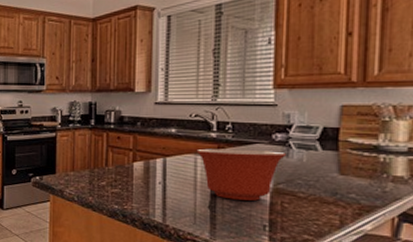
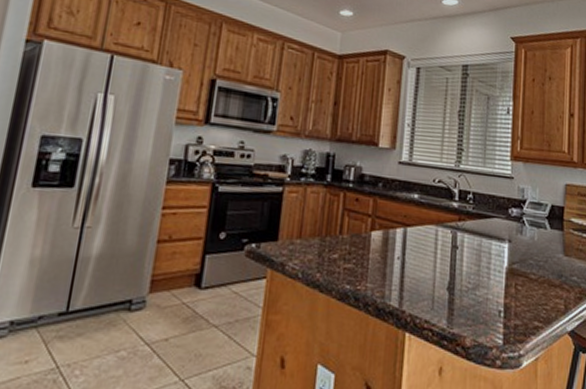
mixing bowl: present [196,148,287,201] -> none [438,220,521,282]

